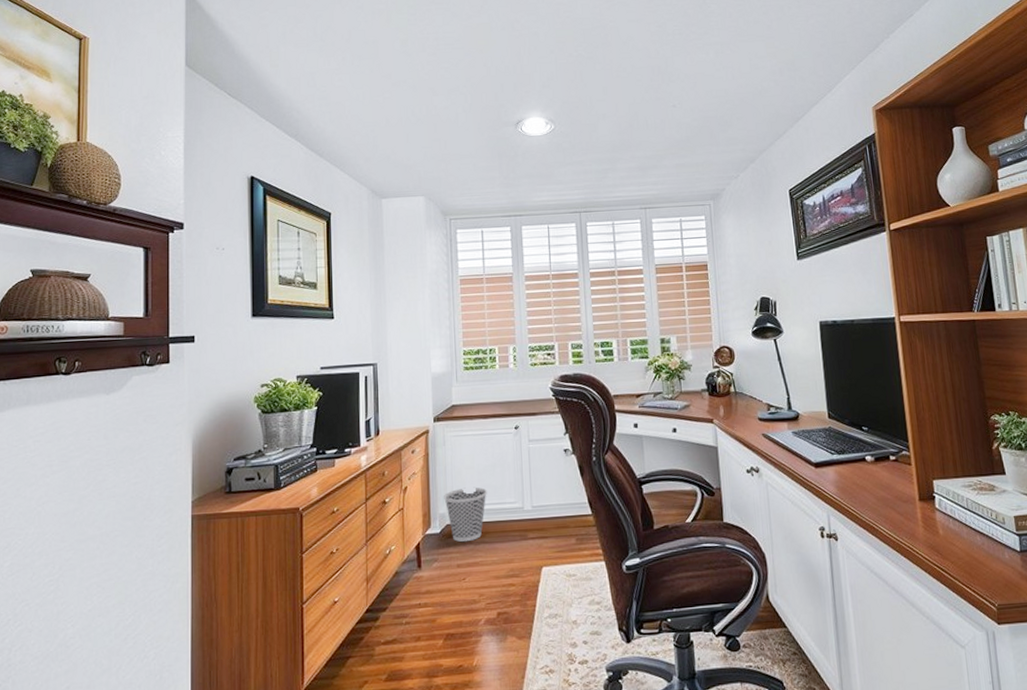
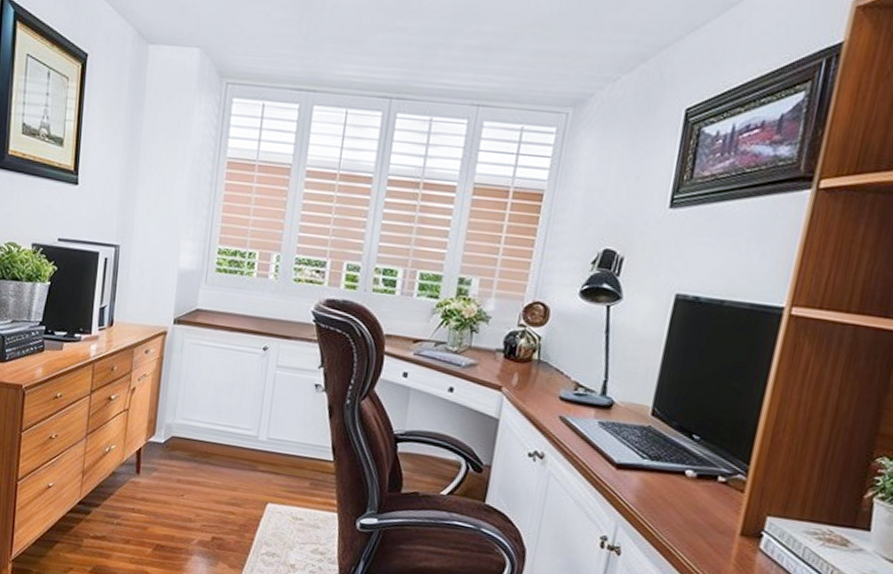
wastebasket: present [444,487,487,542] -> none [173,401,221,459]

